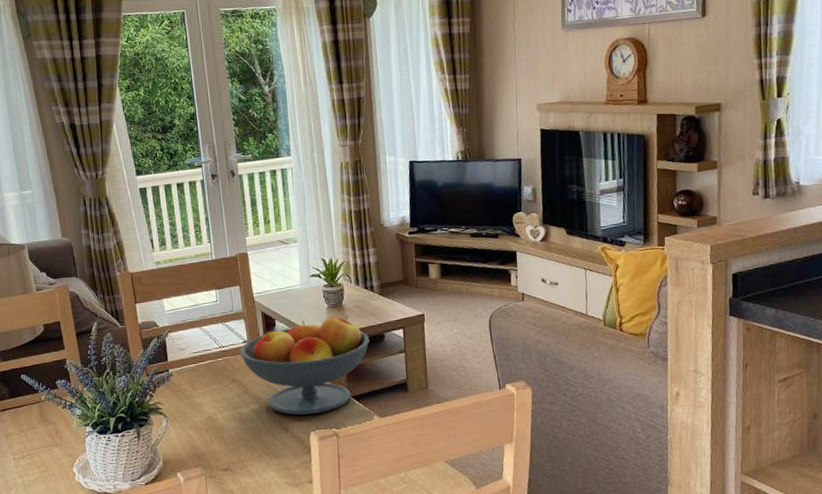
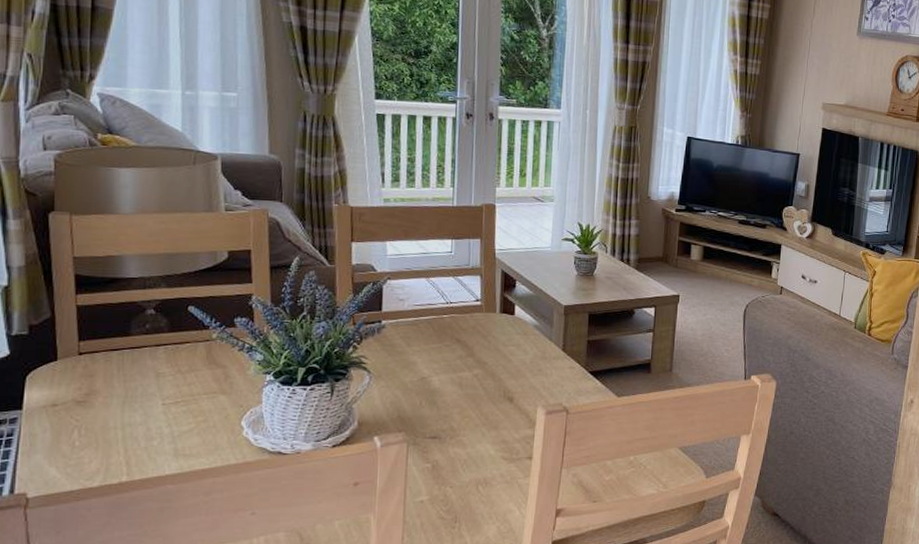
fruit bowl: present [240,315,370,416] -> none [470,285,618,387]

